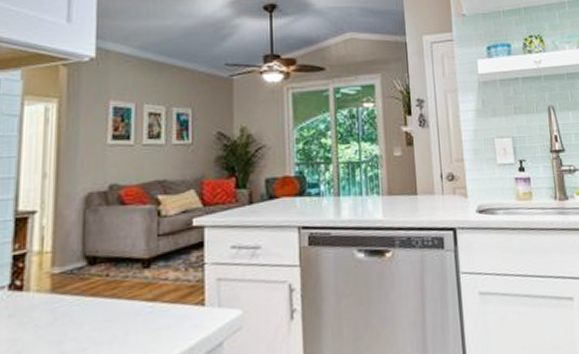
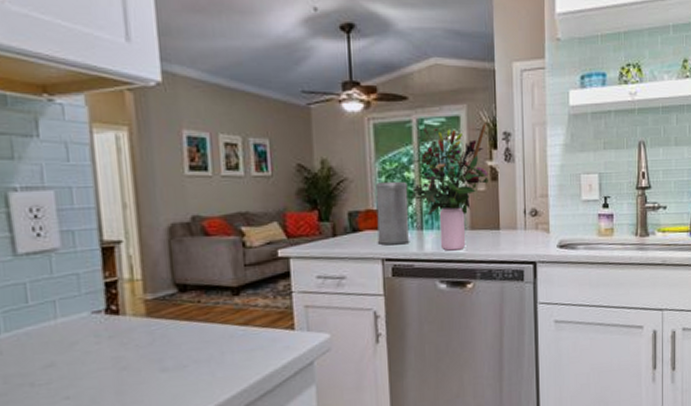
canister: none [293,147,326,213] -> present [375,181,409,246]
bouquet: none [328,90,405,218] -> present [411,122,490,251]

